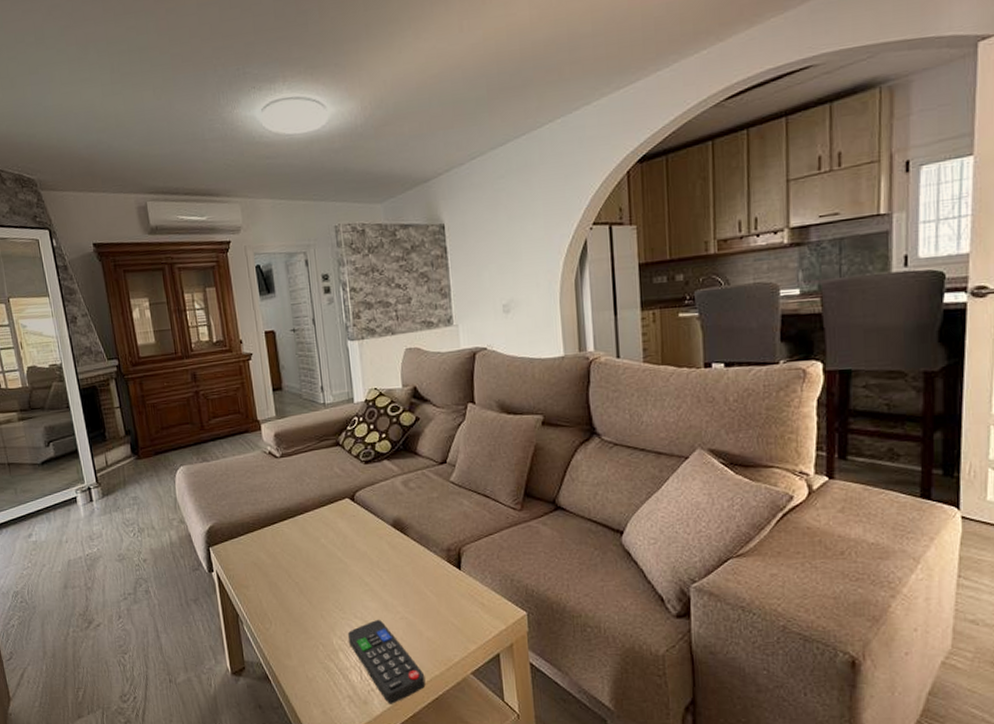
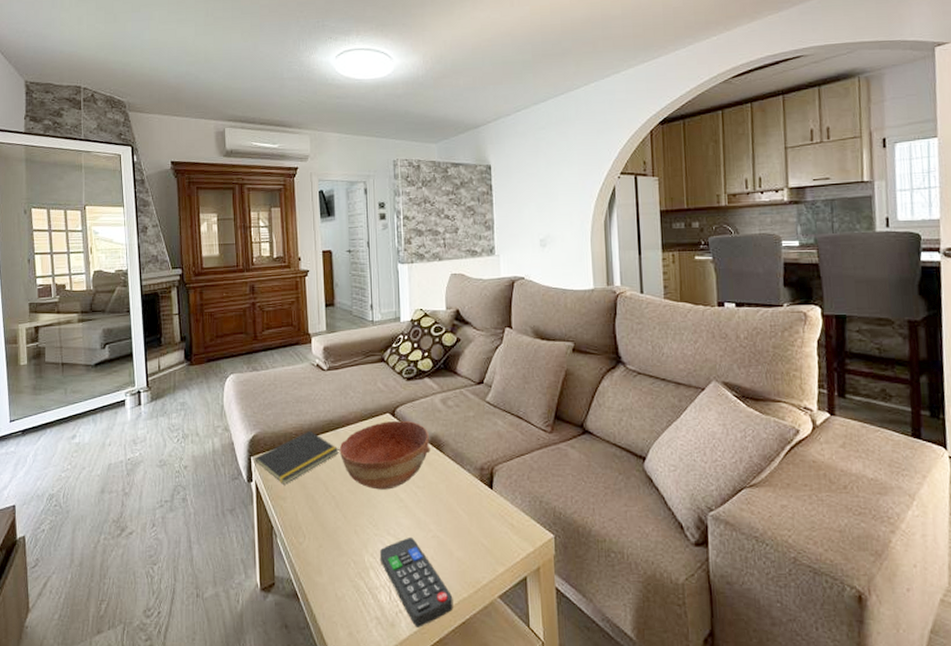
notepad: none [213,519,299,574] -> present [254,430,339,485]
bowl: none [299,505,394,575] -> present [339,420,430,490]

